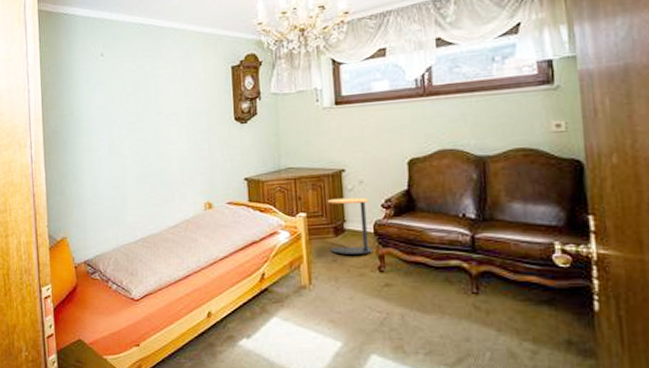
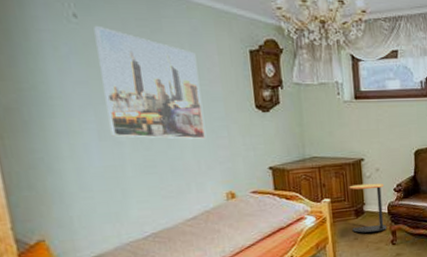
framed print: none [113,61,191,152] -> present [94,26,207,140]

